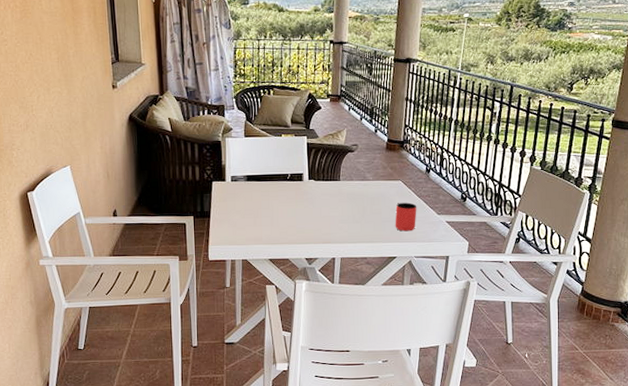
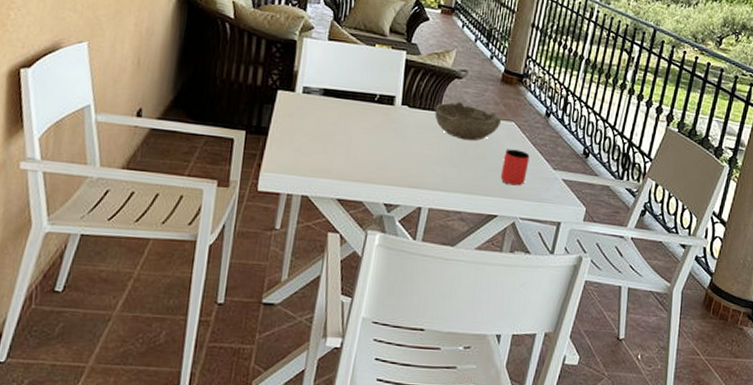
bowl: none [335,170,391,201] -> present [434,101,502,141]

